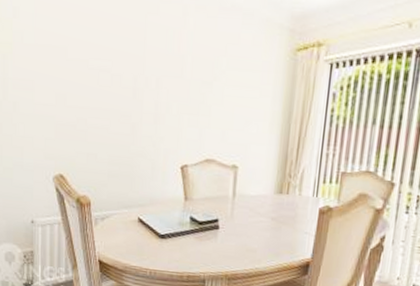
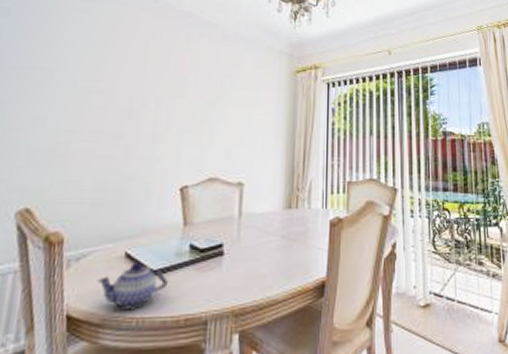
teapot: none [118,226,173,262] -> present [97,262,168,309]

